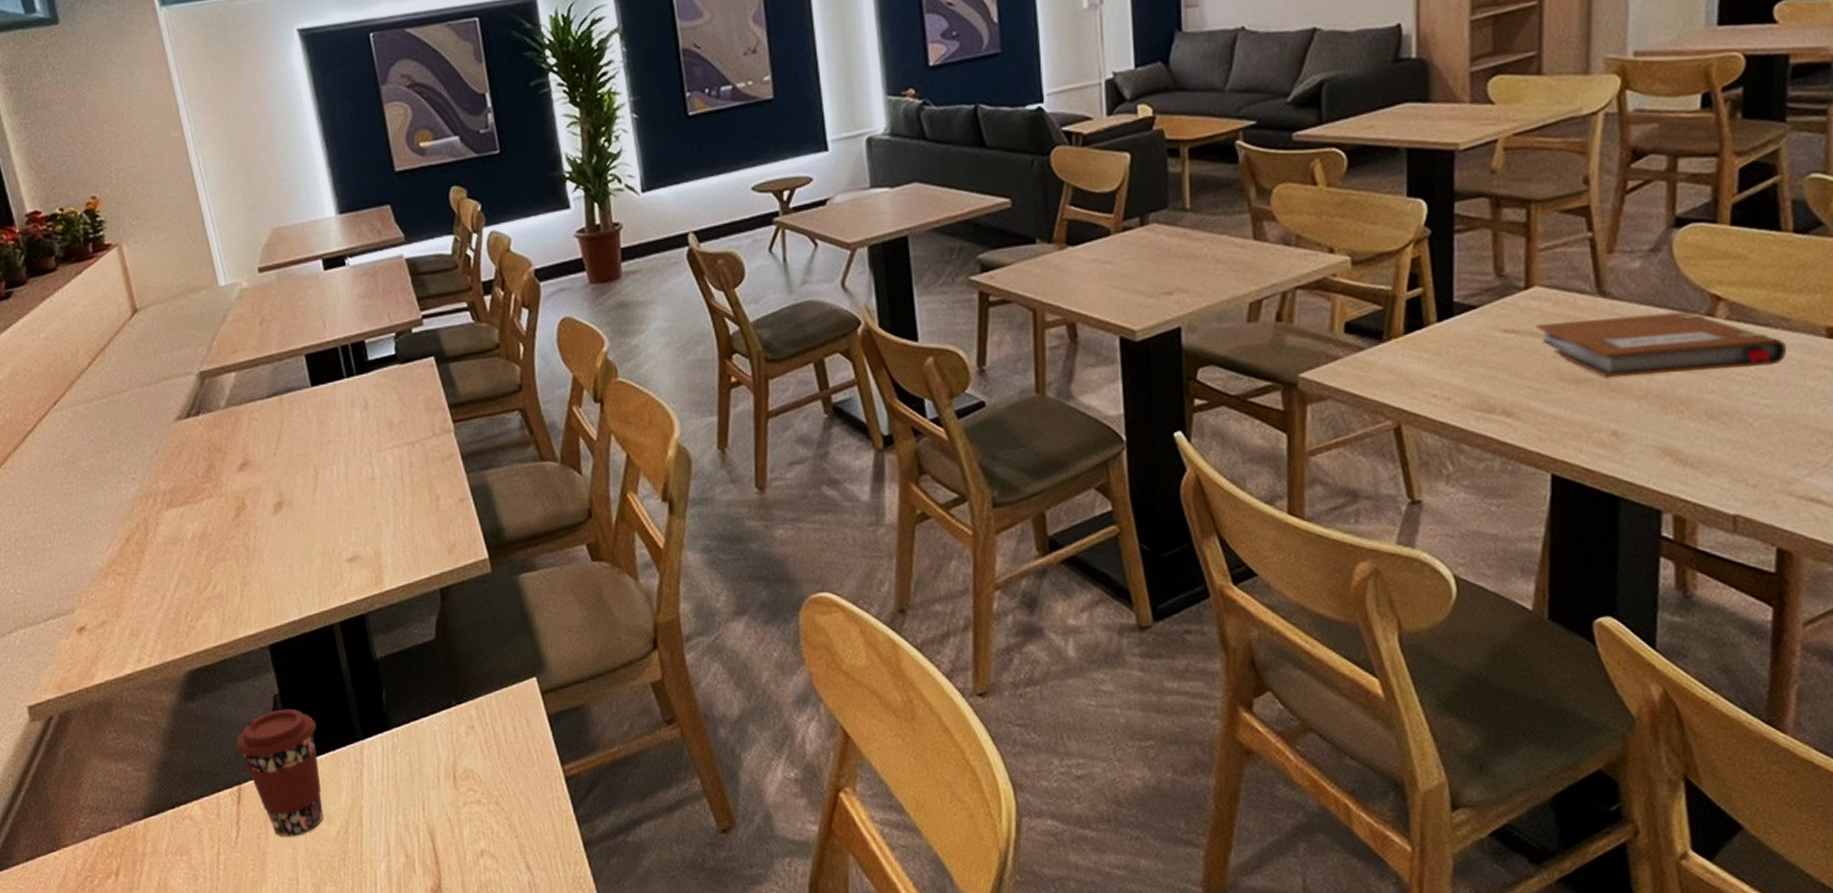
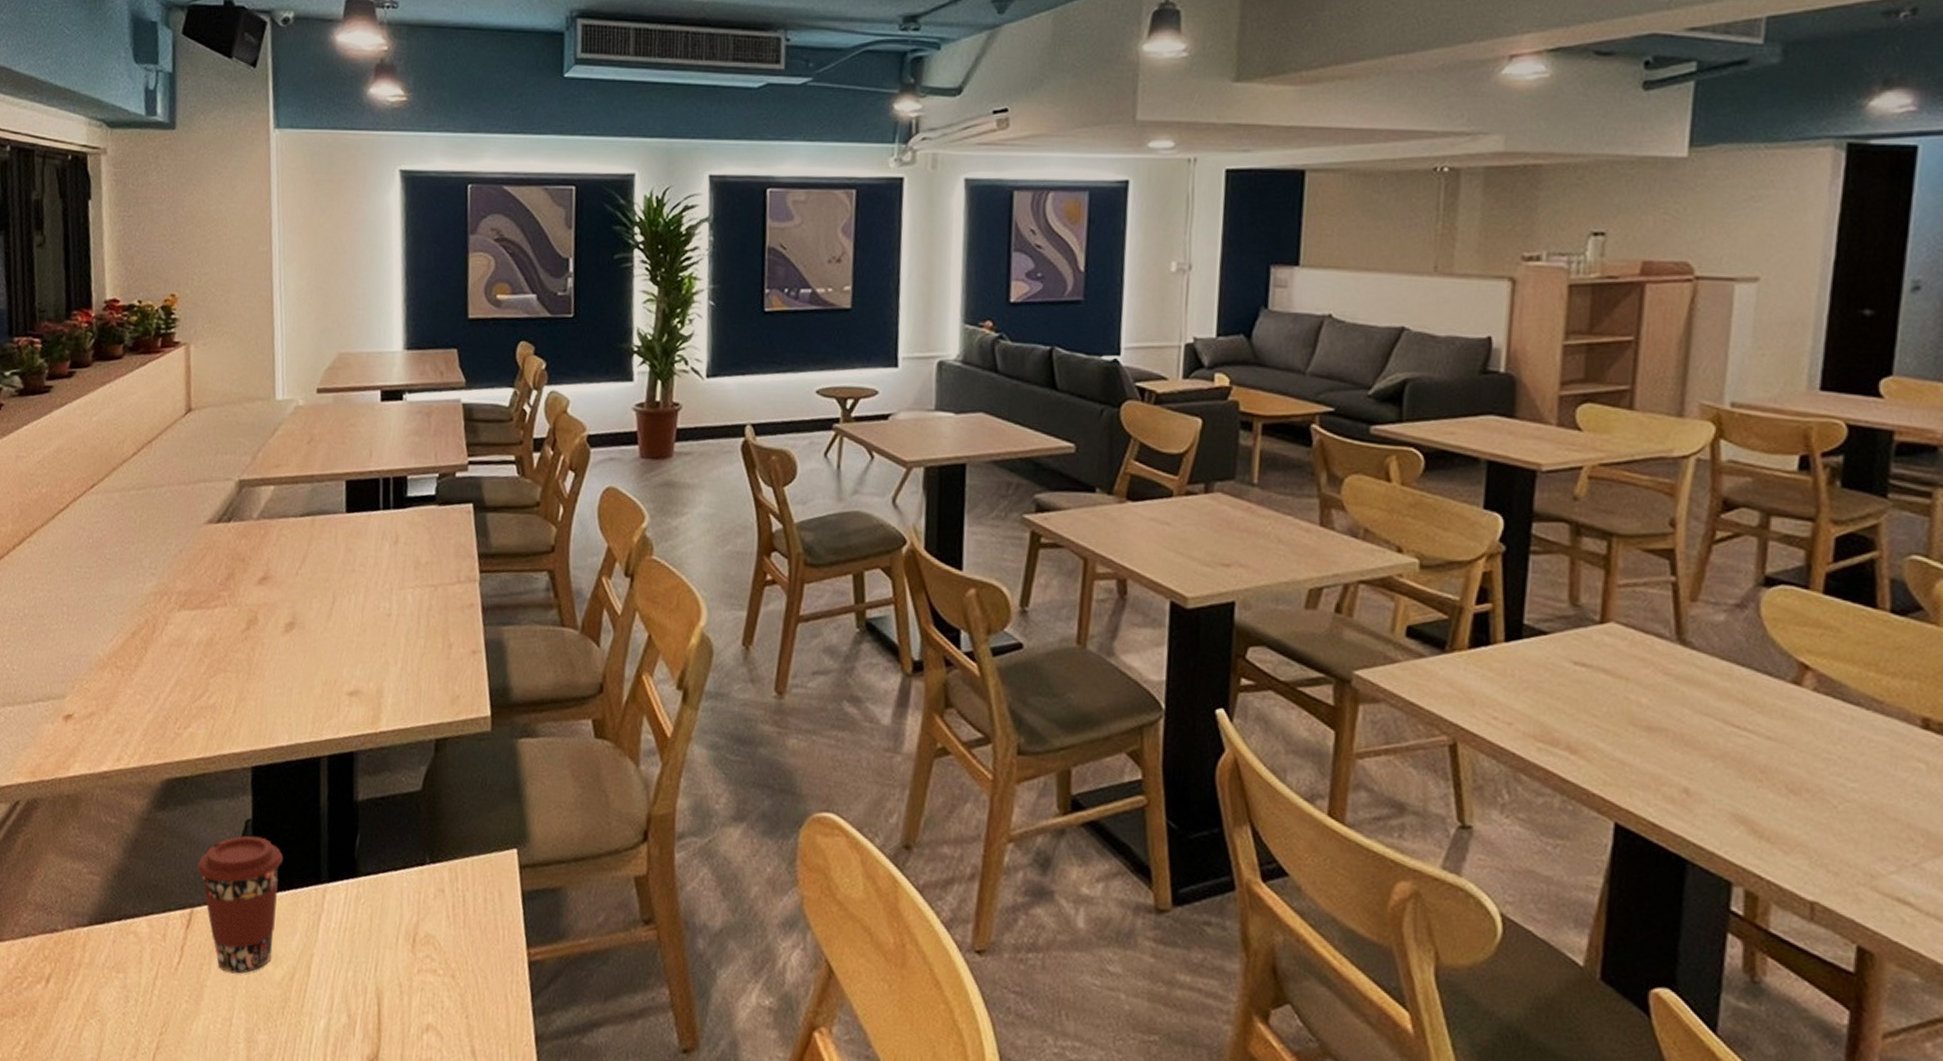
notebook: present [1535,311,1786,378] -> none [1608,662,1877,748]

